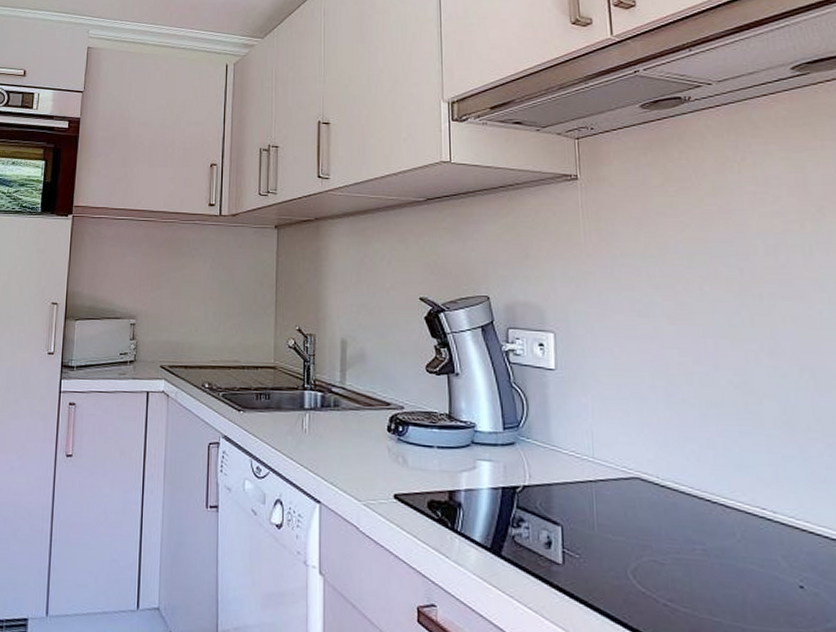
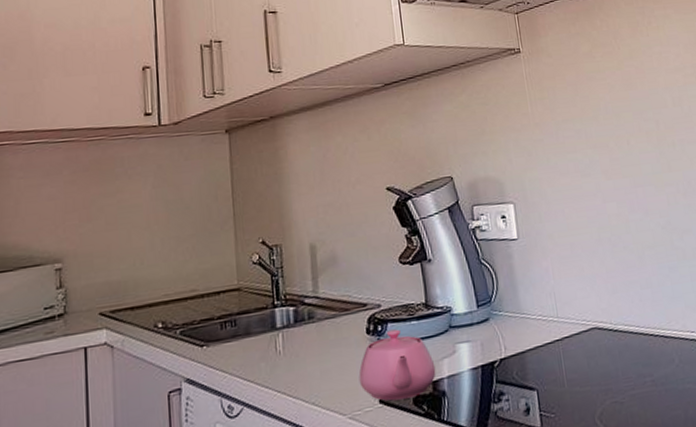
teapot: none [376,432,454,501] -> present [358,329,436,401]

